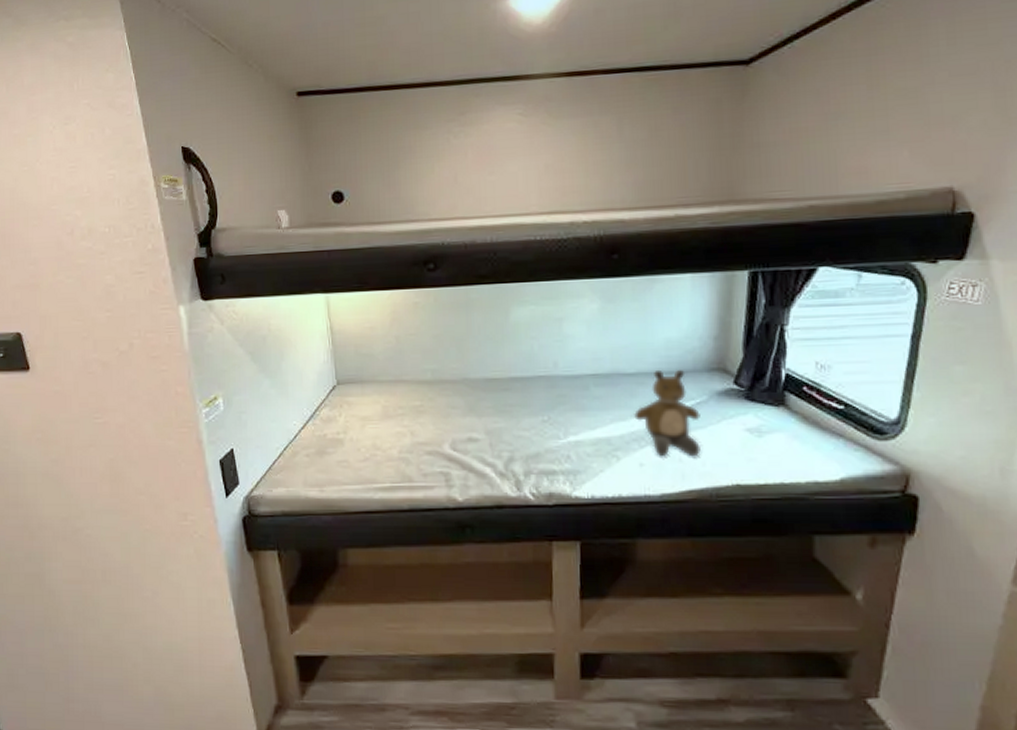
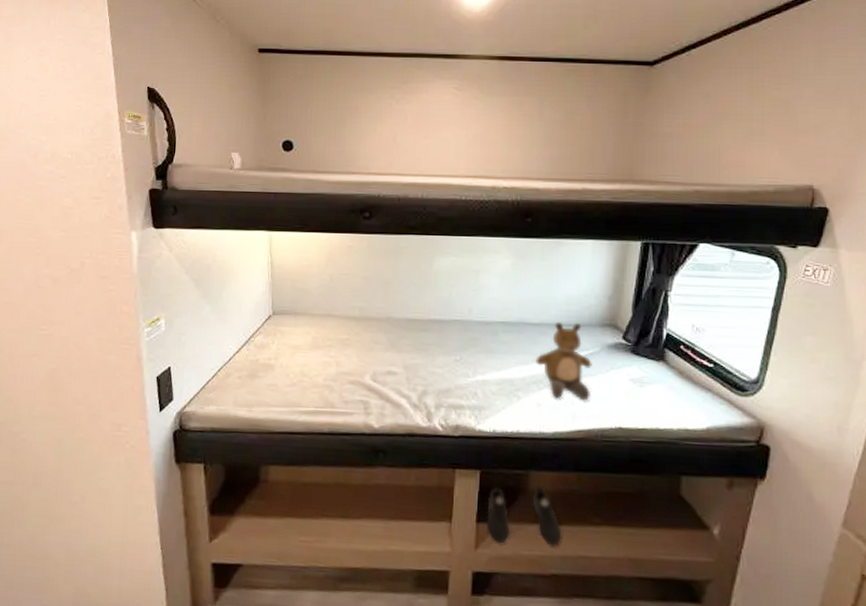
shoe: none [591,558,678,621] -> present [486,487,562,546]

